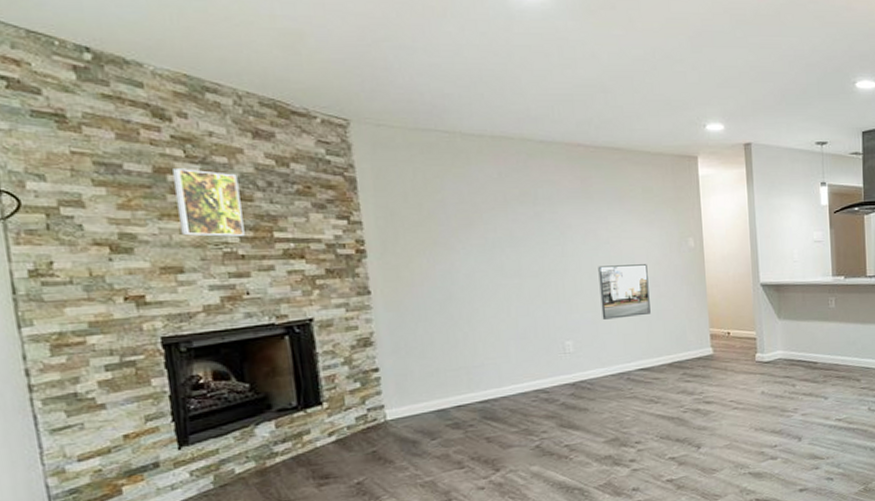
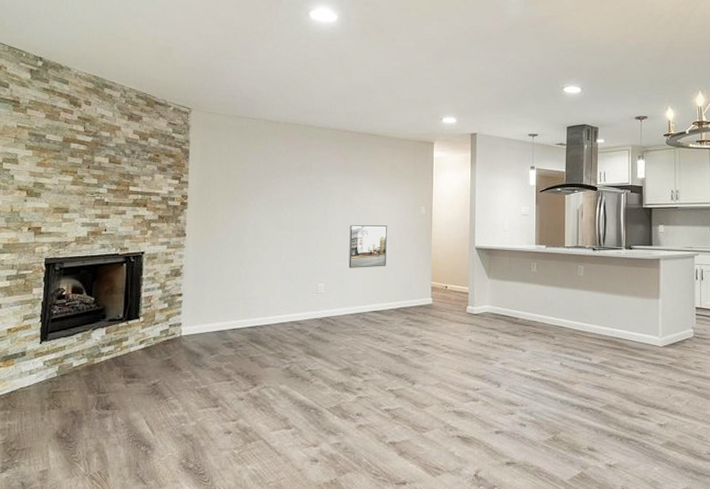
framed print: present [173,169,245,237] -> none [72,139,114,188]

